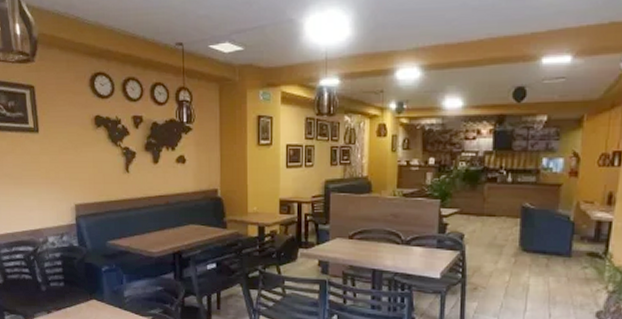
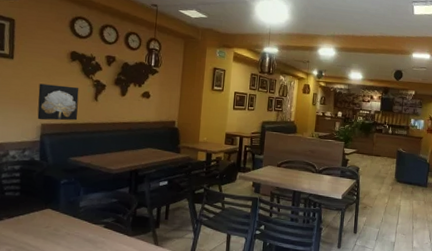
wall art: none [67,158,111,200] -> present [37,83,79,121]

